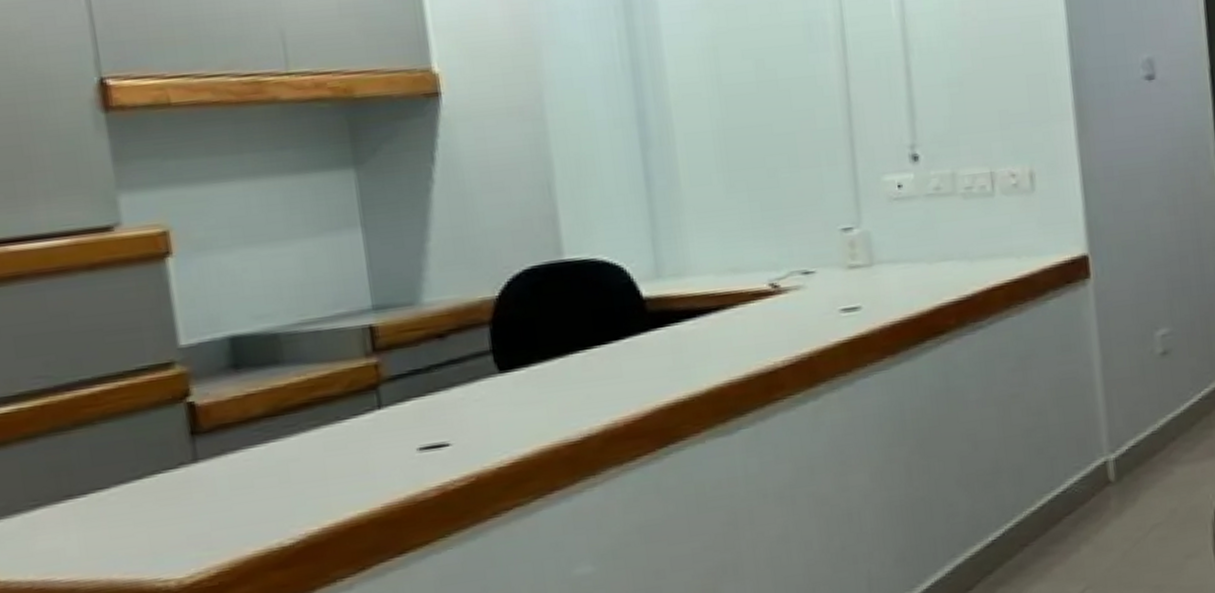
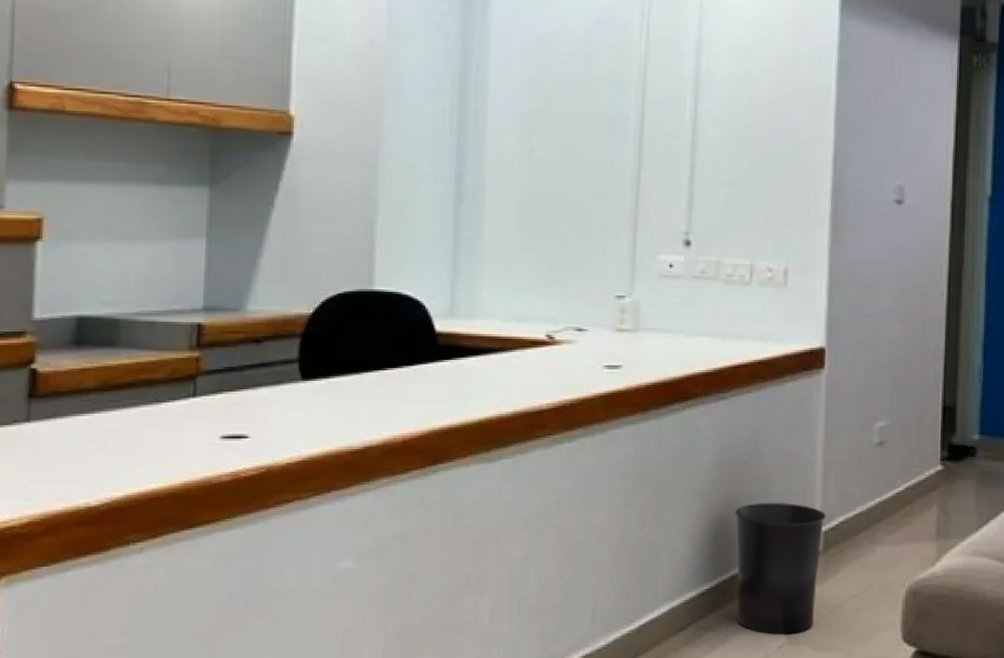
waste bin: none [1011,432,1116,580] -> present [735,502,826,635]

